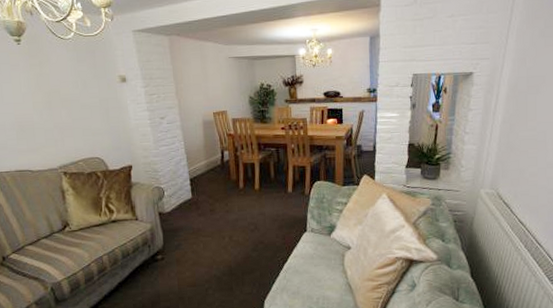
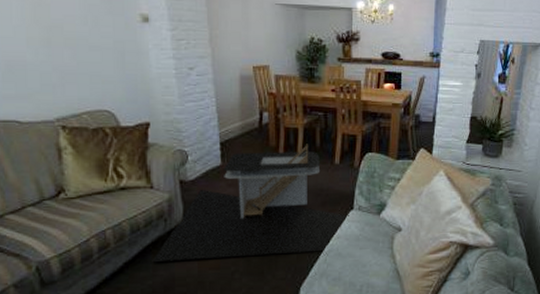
coffee table: none [140,176,304,281] -> present [152,144,349,262]

